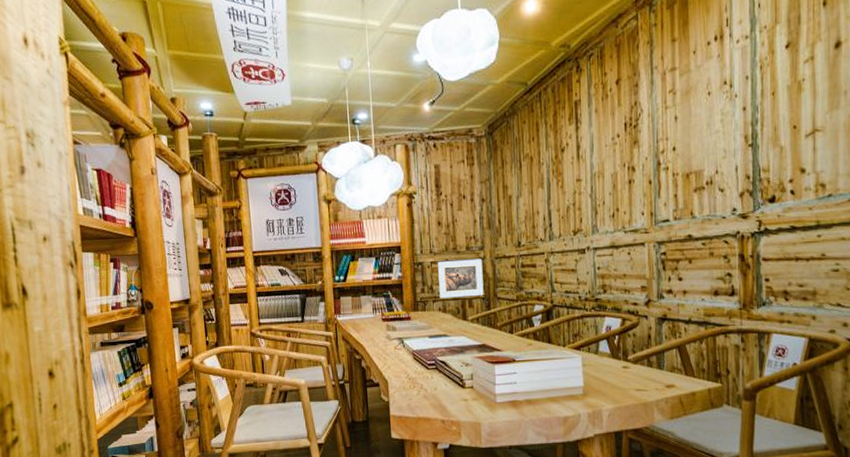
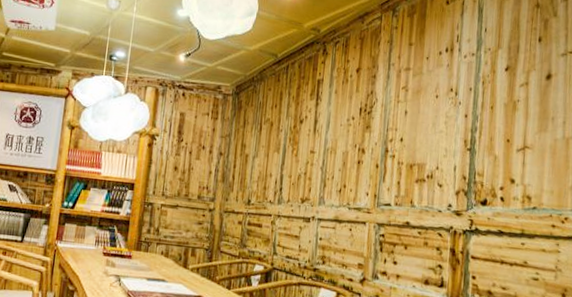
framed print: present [438,258,484,299] -> none [164,205,212,246]

